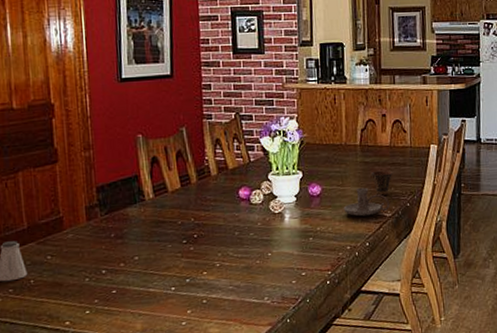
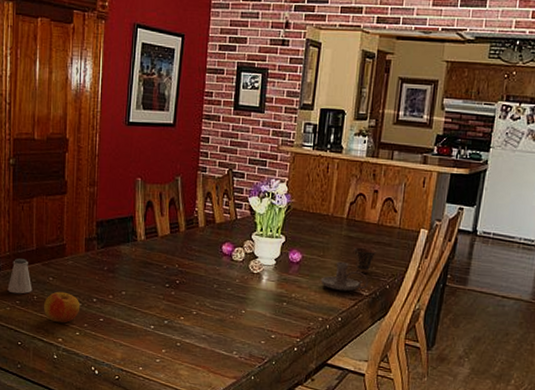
apple: none [42,269,88,305] -> present [43,291,81,323]

